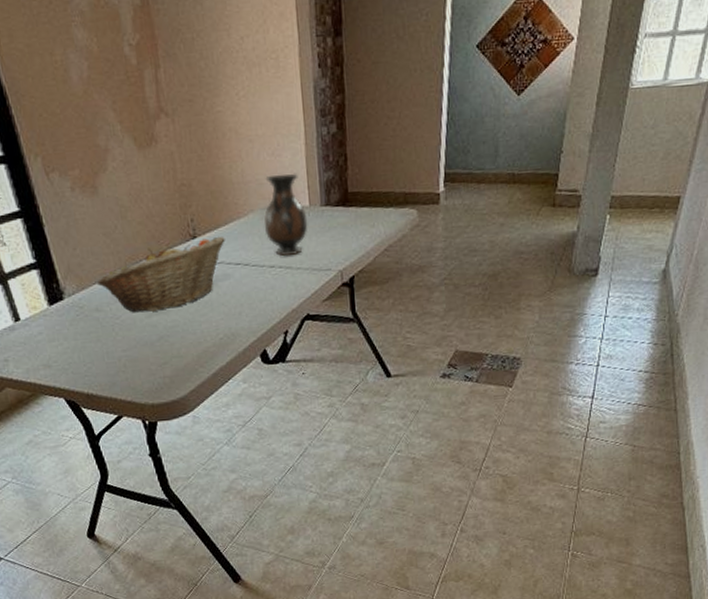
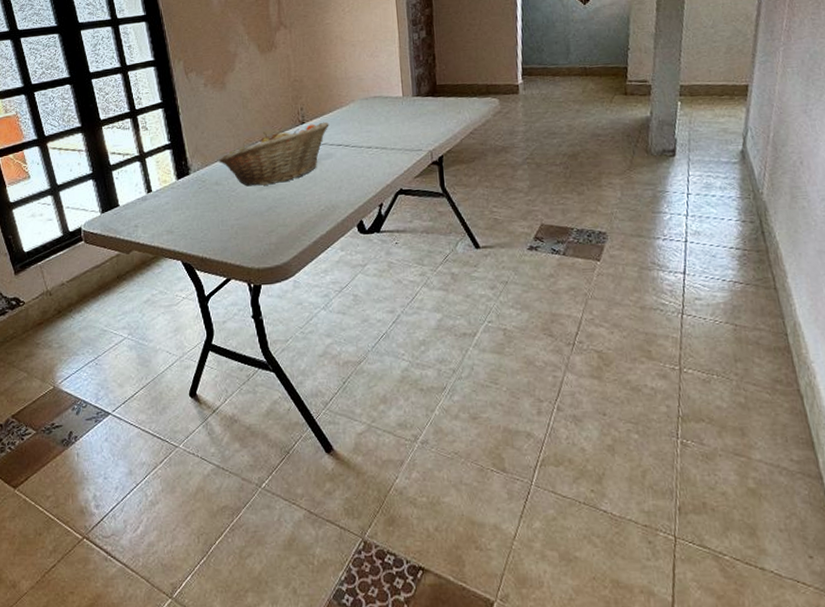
vase: present [264,173,308,256] -> none [363,70,402,138]

